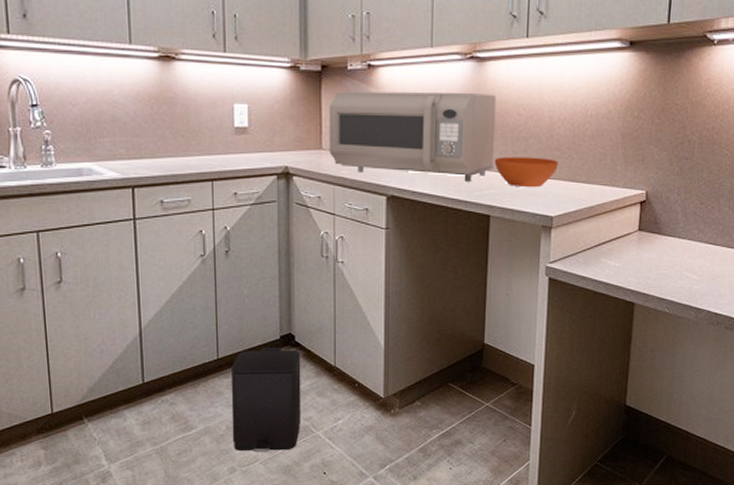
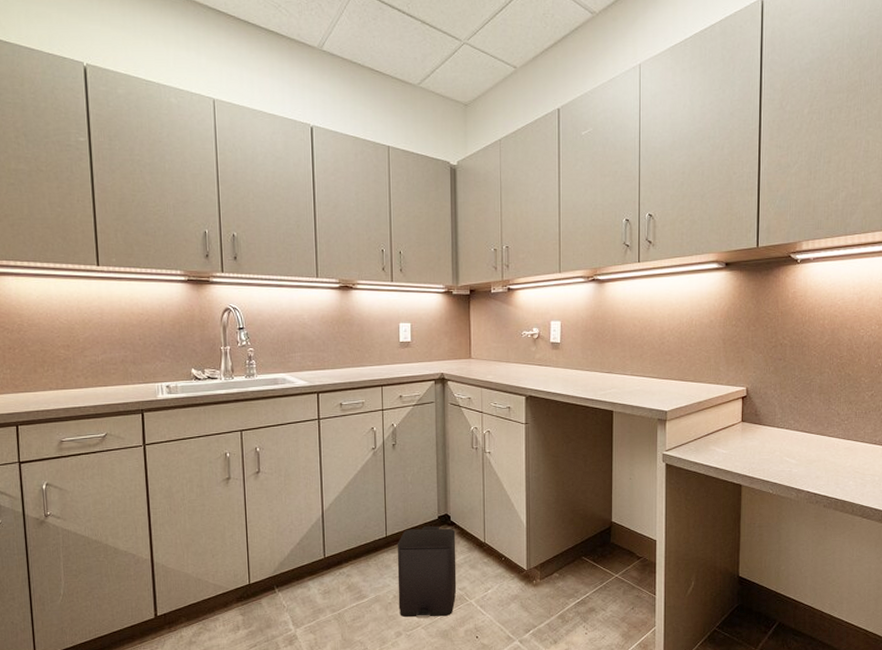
microwave: present [328,91,497,182] -> none [476,309,615,383]
bowl: present [494,156,559,188] -> none [615,361,670,387]

